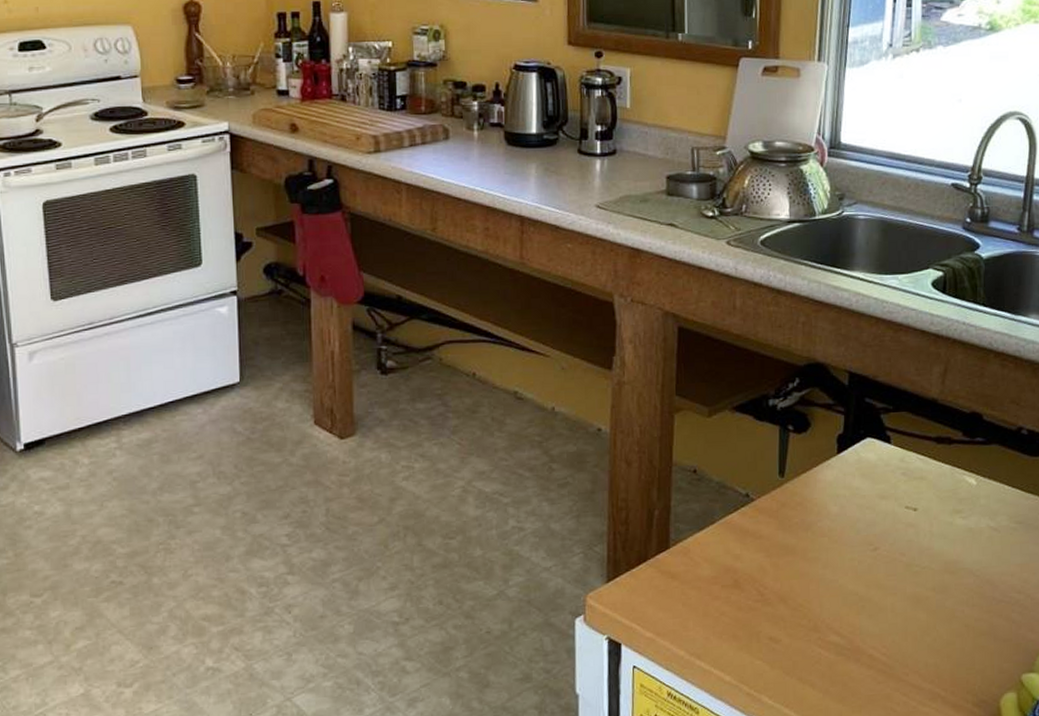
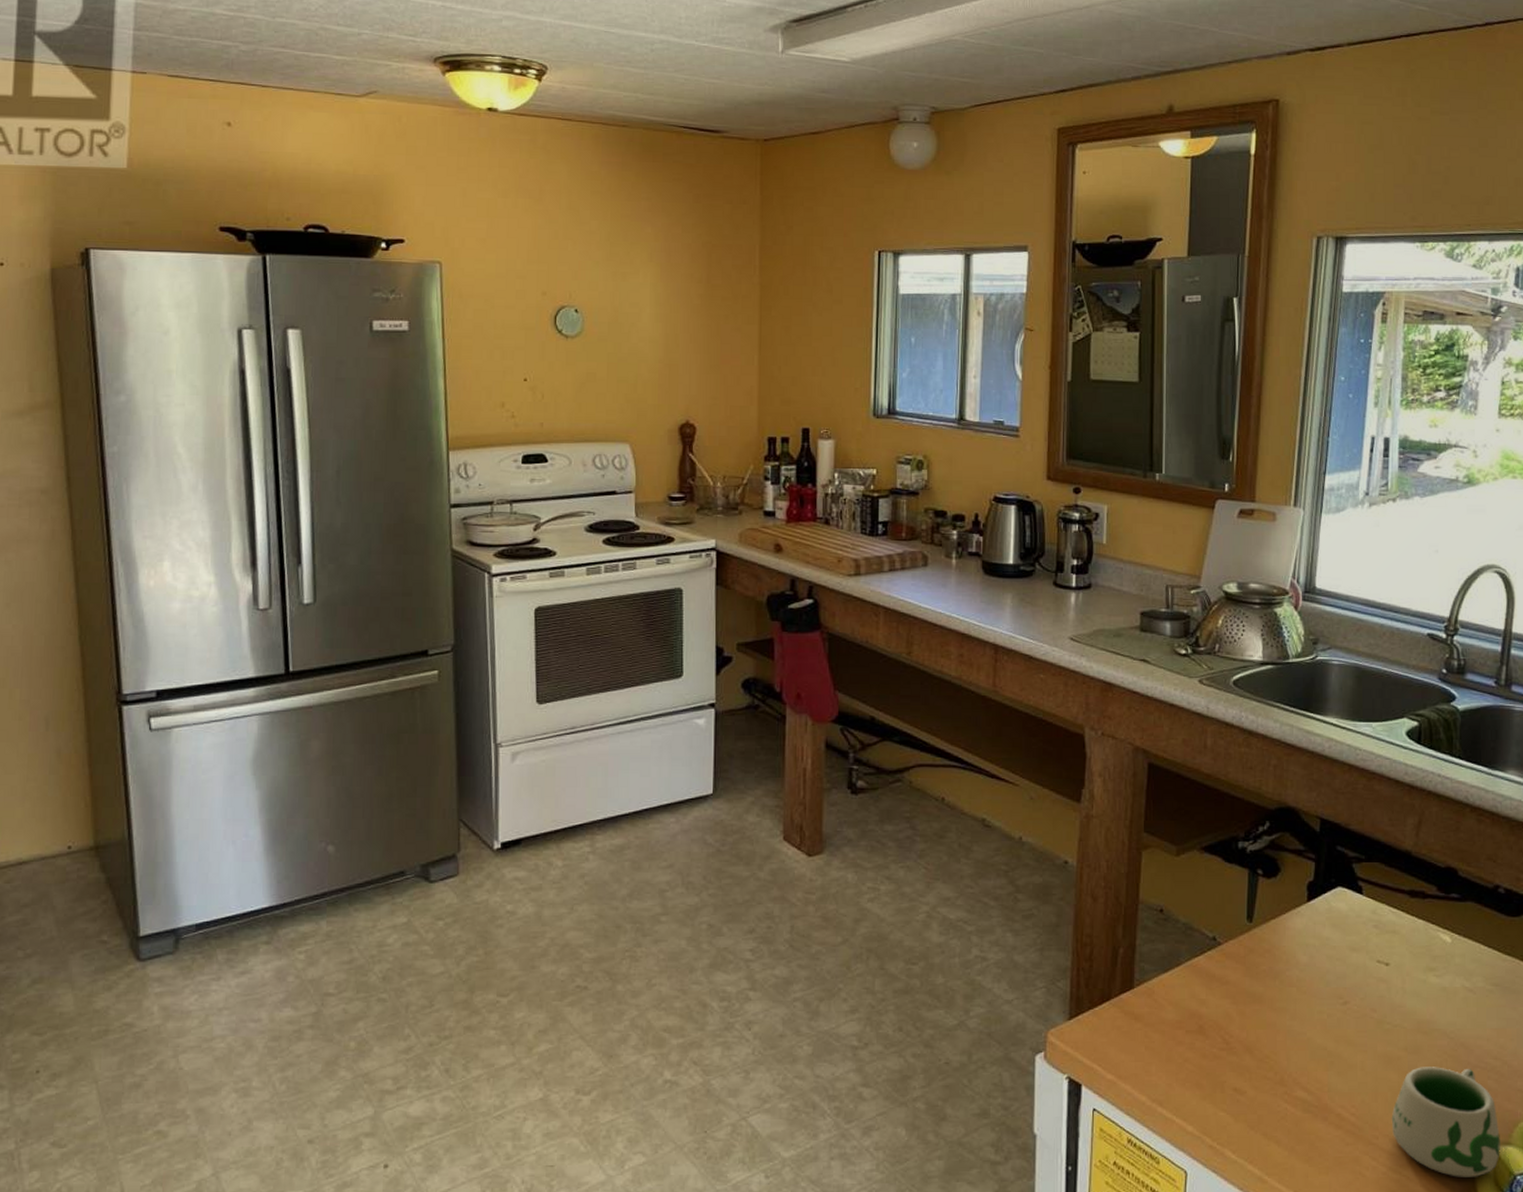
mug: none [920,604,1024,706] -> present [1391,1067,1500,1177]

